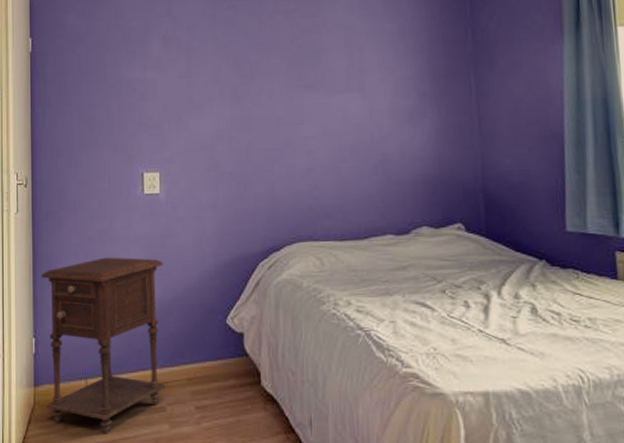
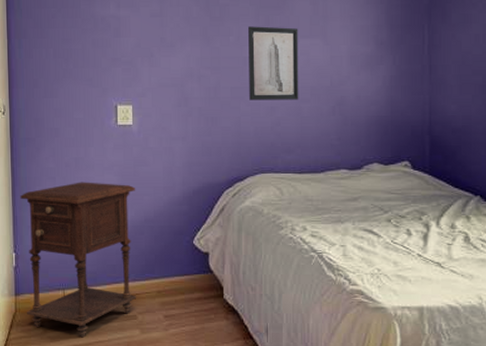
wall art: none [281,82,337,162] -> present [248,26,299,100]

